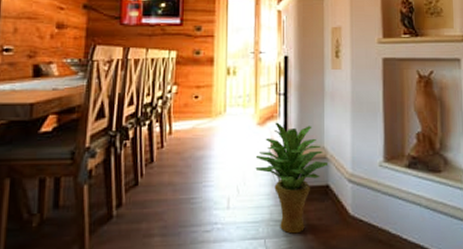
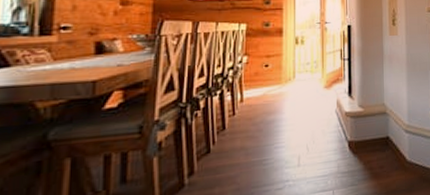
potted plant: present [255,122,329,234] -> none [323,84,388,183]

